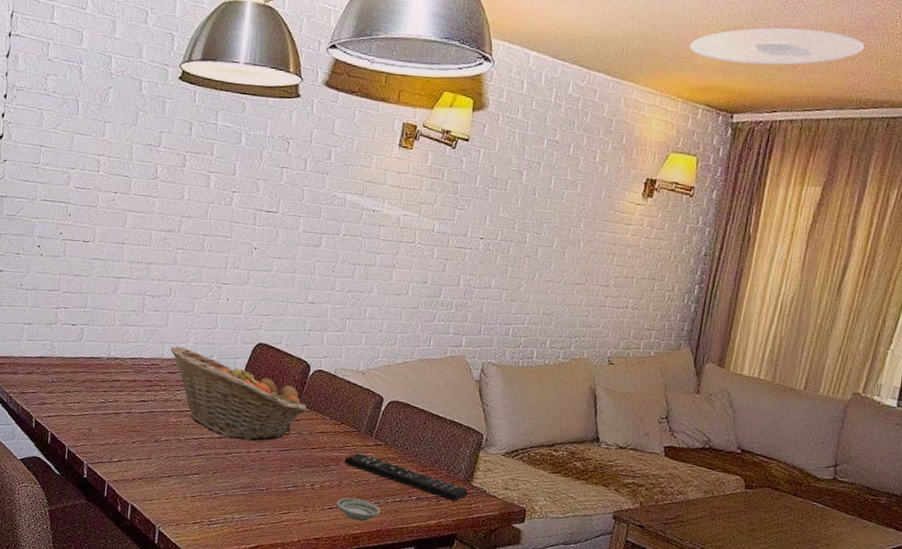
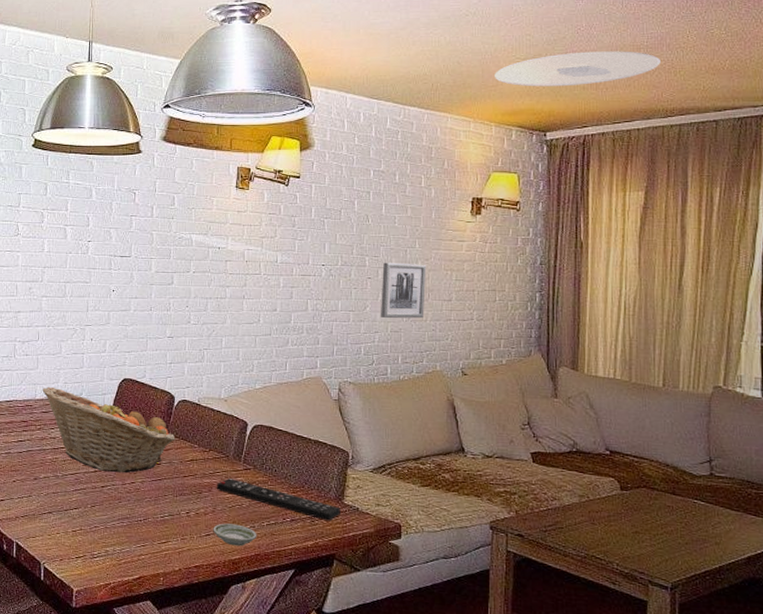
wall art: none [534,240,589,303] -> present [381,262,427,319]

